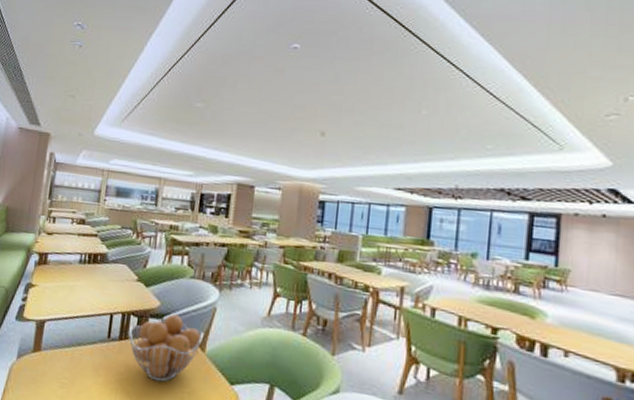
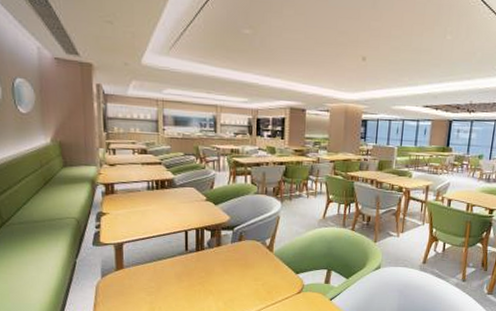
fruit basket: present [129,314,204,382] -> none [204,225,270,279]

